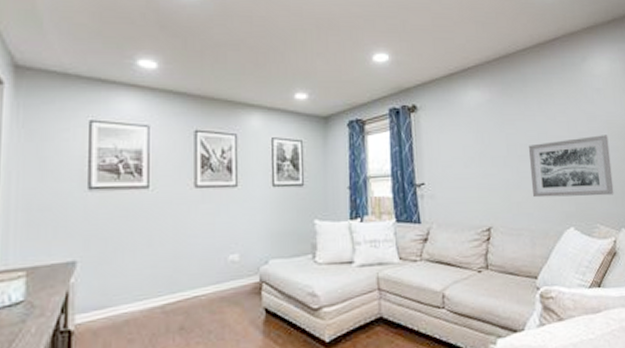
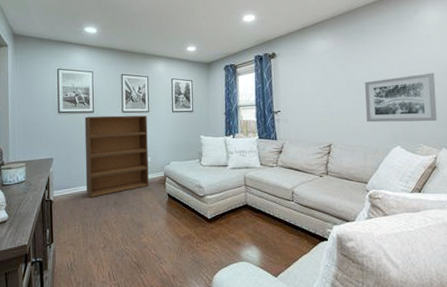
bookshelf: none [131,191,236,322] -> present [84,115,149,197]

